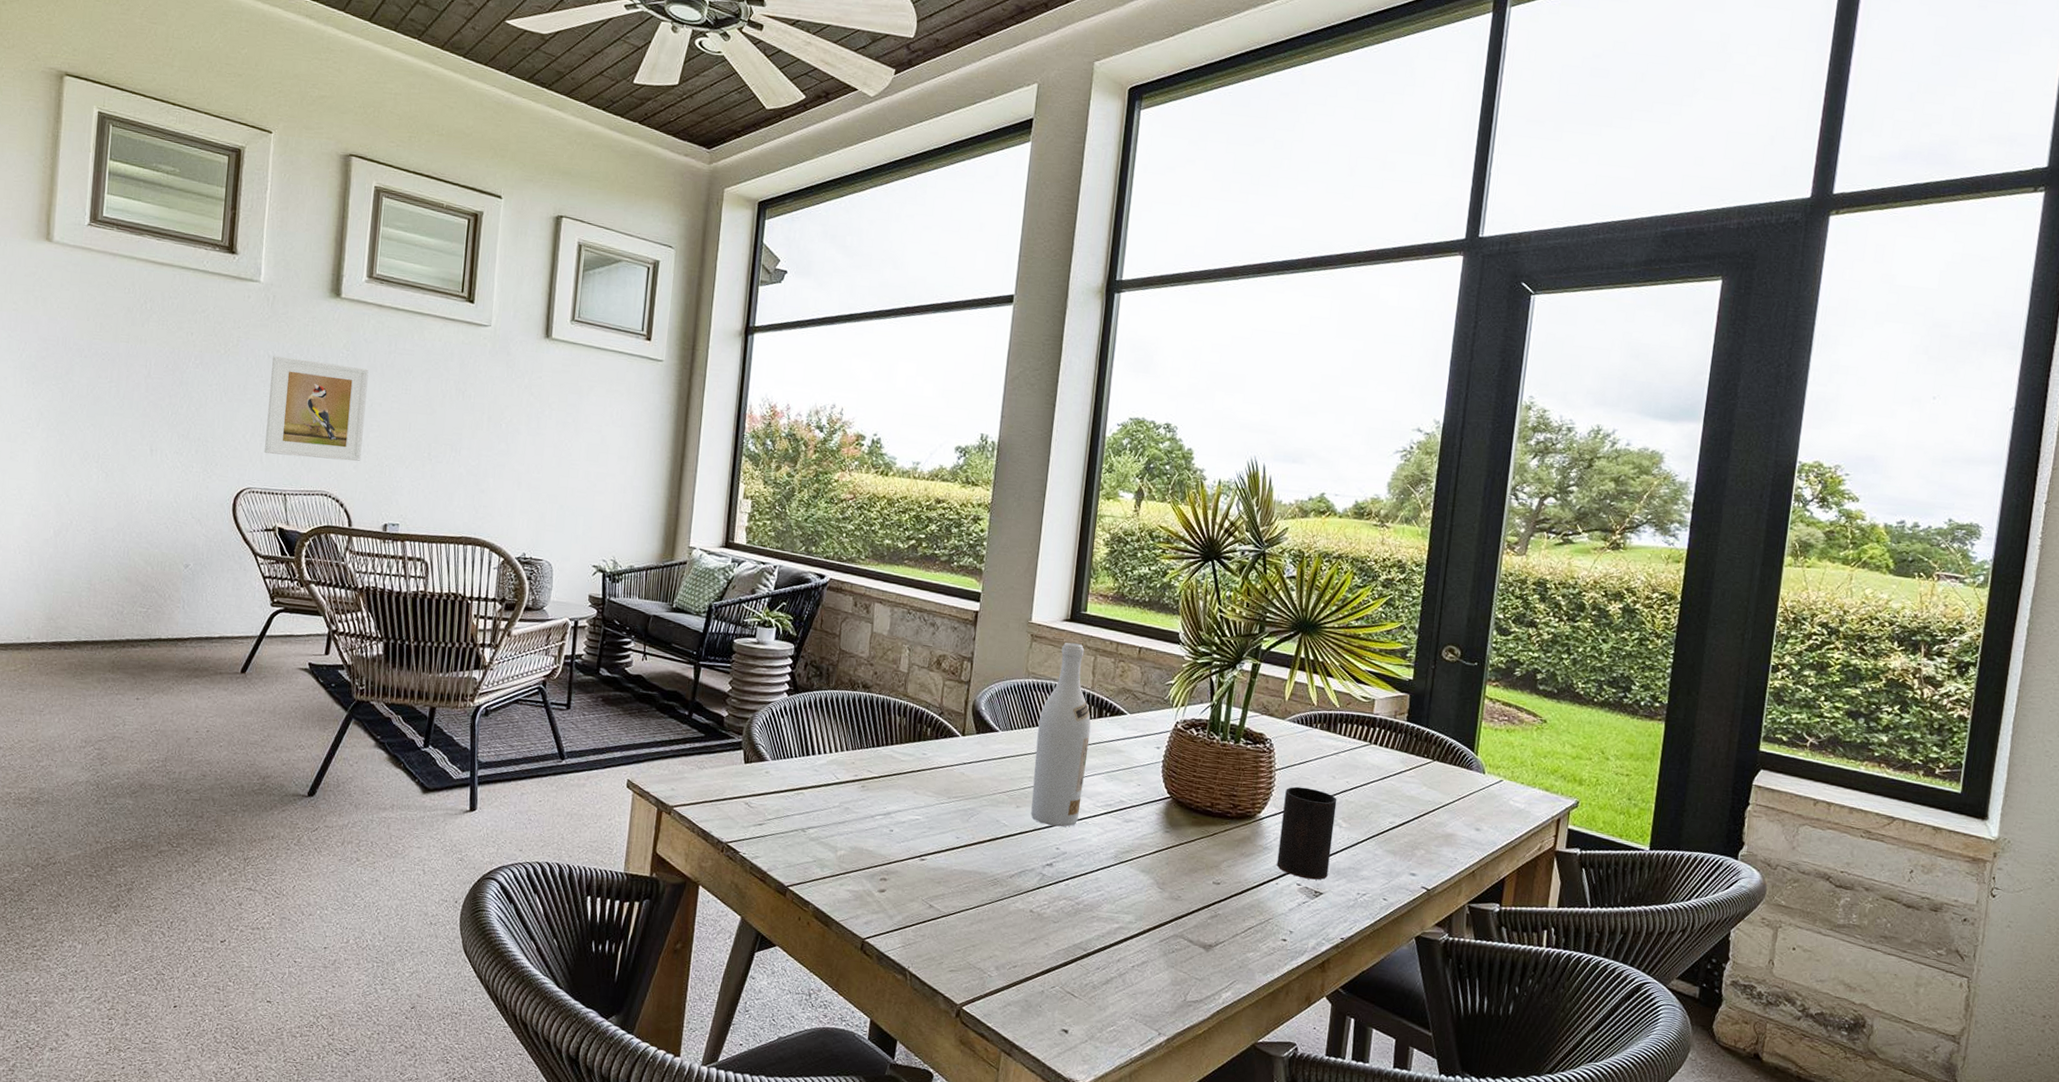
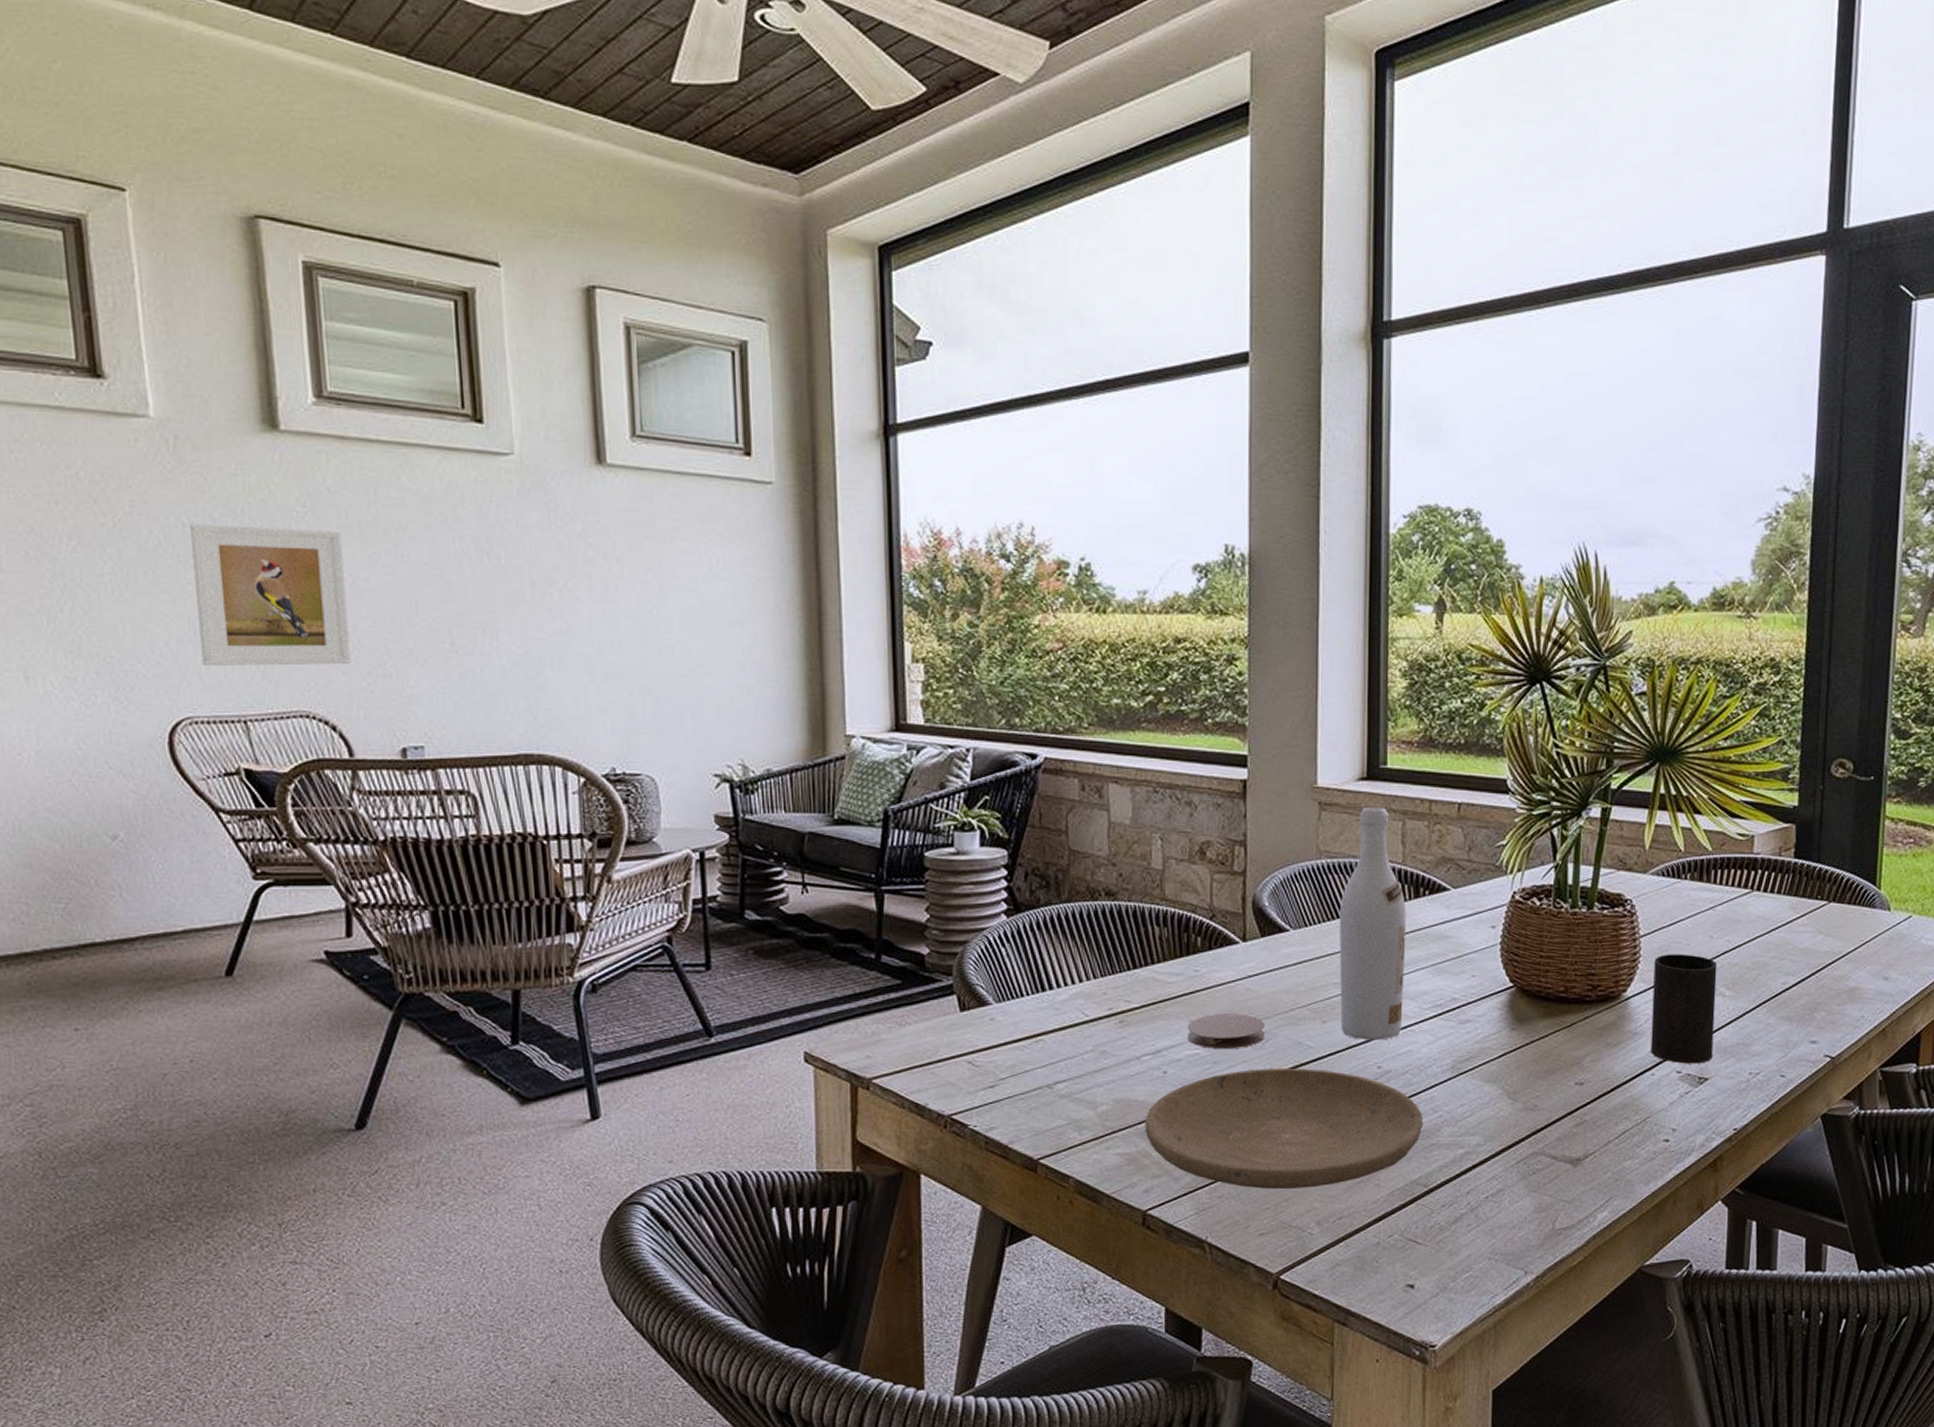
plate: none [871,837,1089,939] -> present [1145,1067,1424,1190]
coaster: none [911,789,972,819] -> present [1187,1014,1266,1050]

